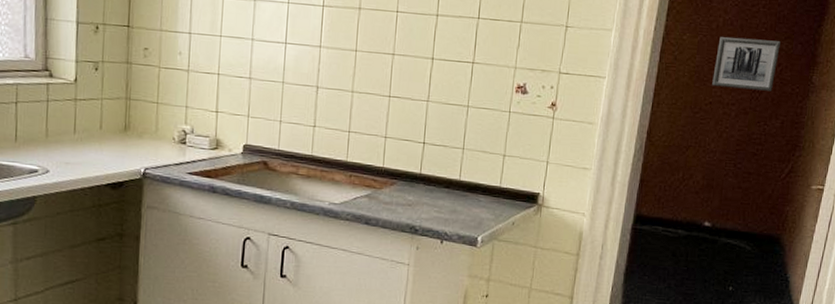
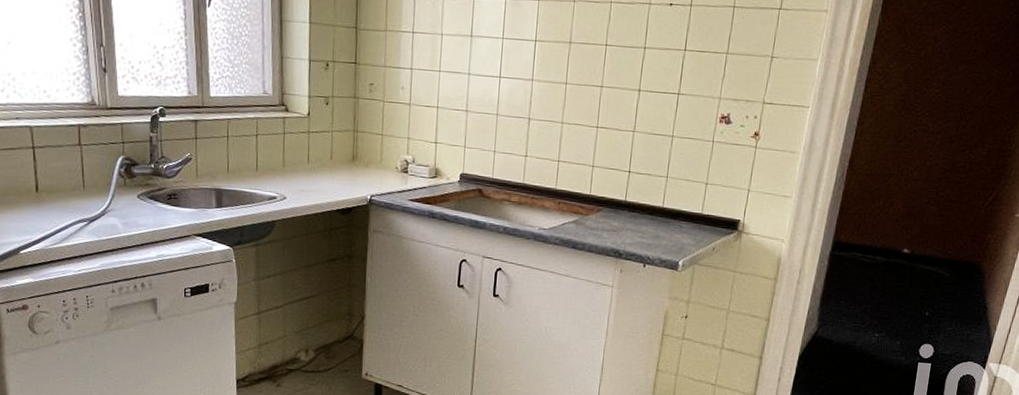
wall art: present [712,37,781,91] -> none [917,65,991,120]

